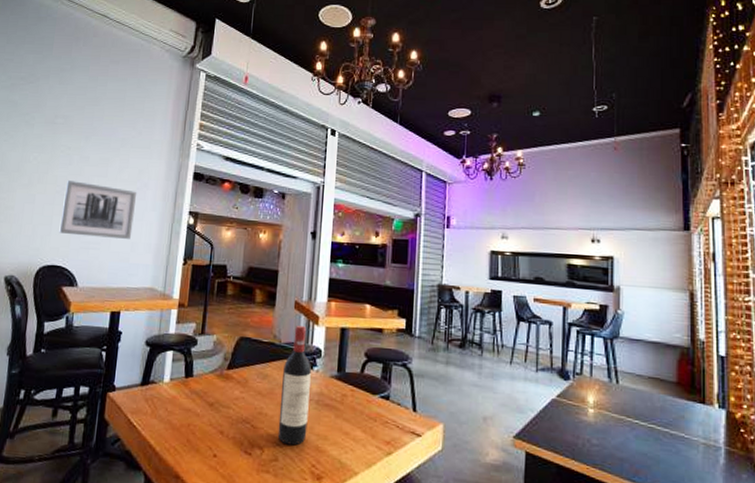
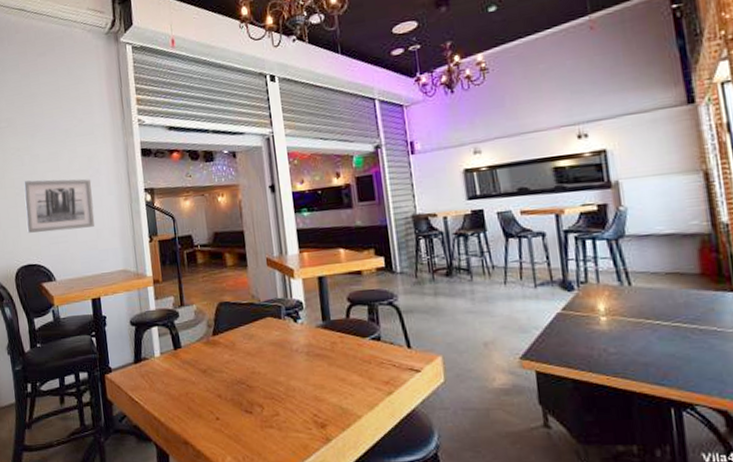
wine bottle: present [277,326,311,446] -> none [267,282,303,399]

